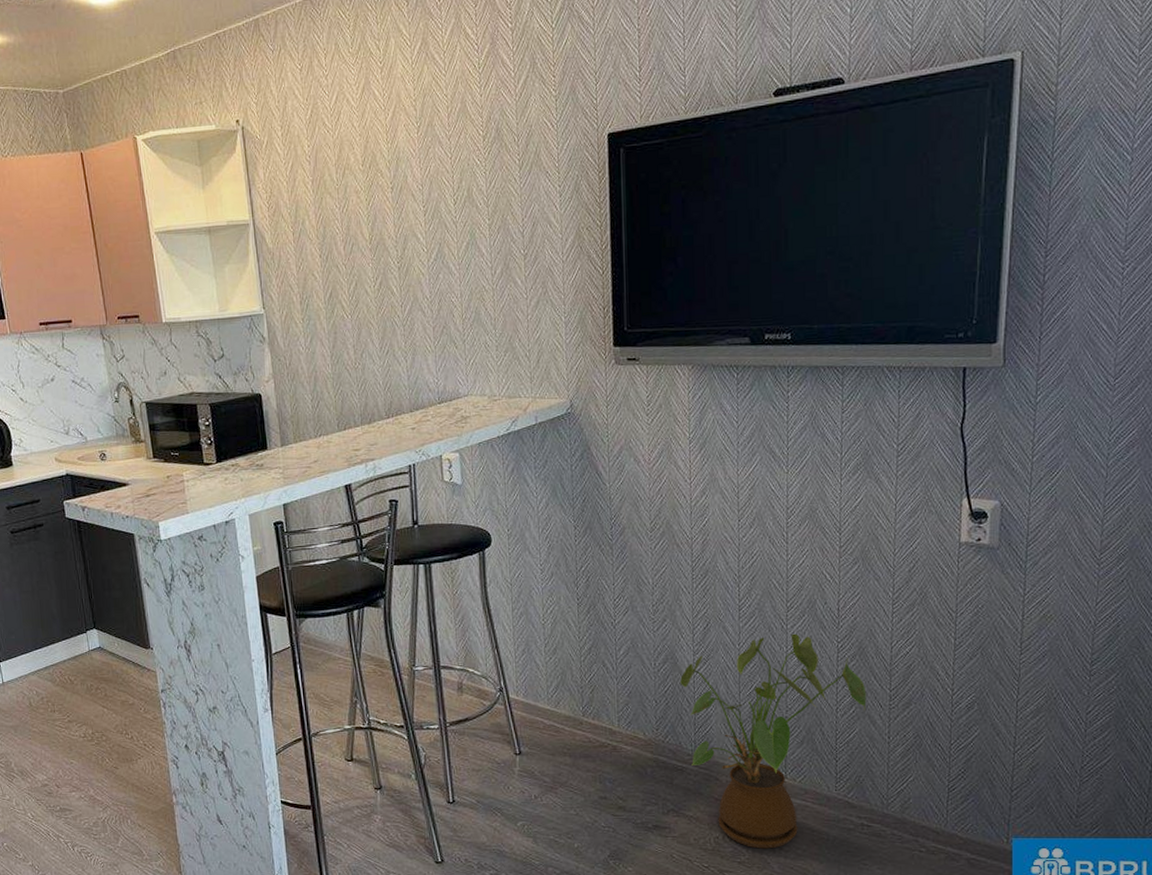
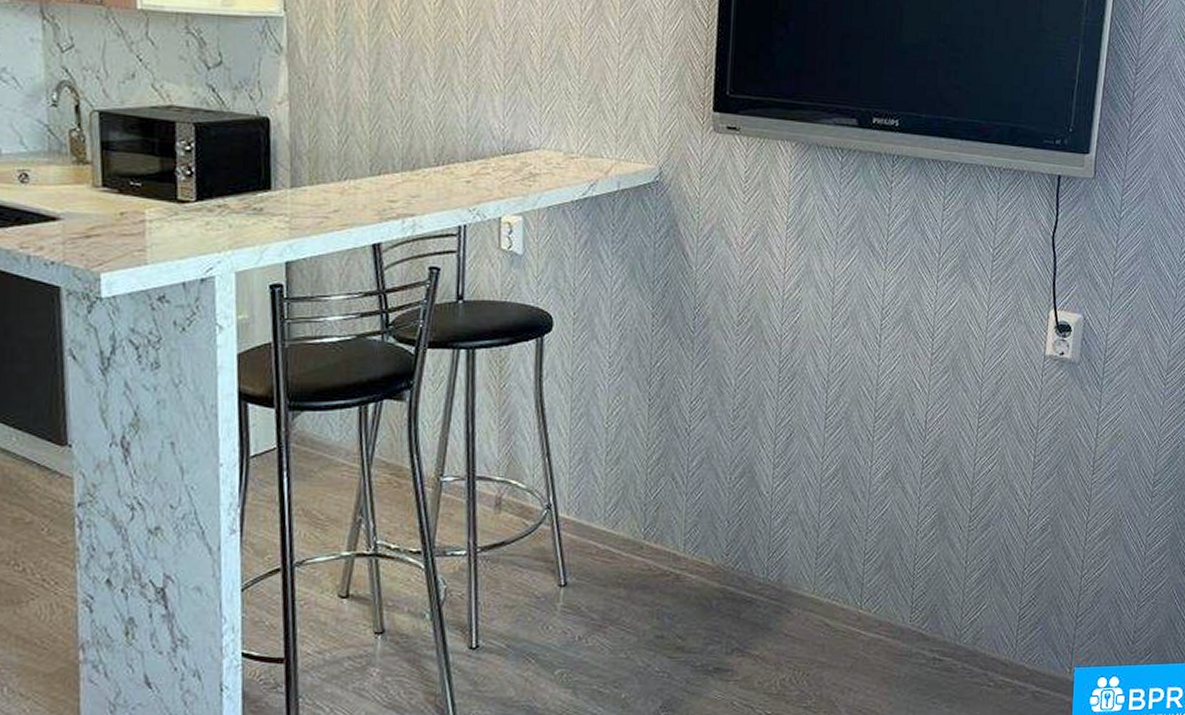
house plant: present [680,633,867,849] -> none [757,447,948,691]

